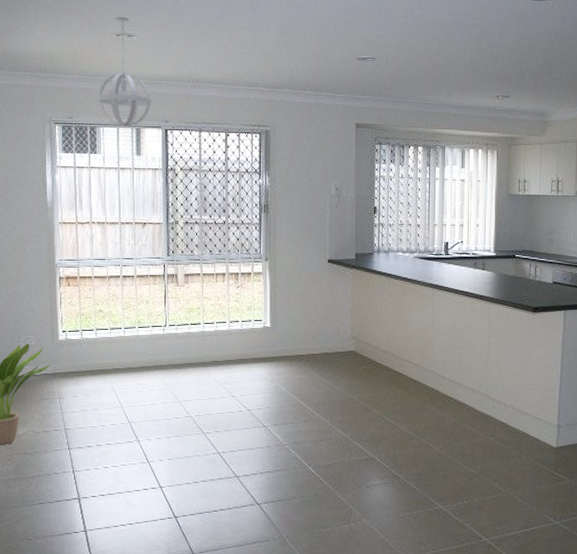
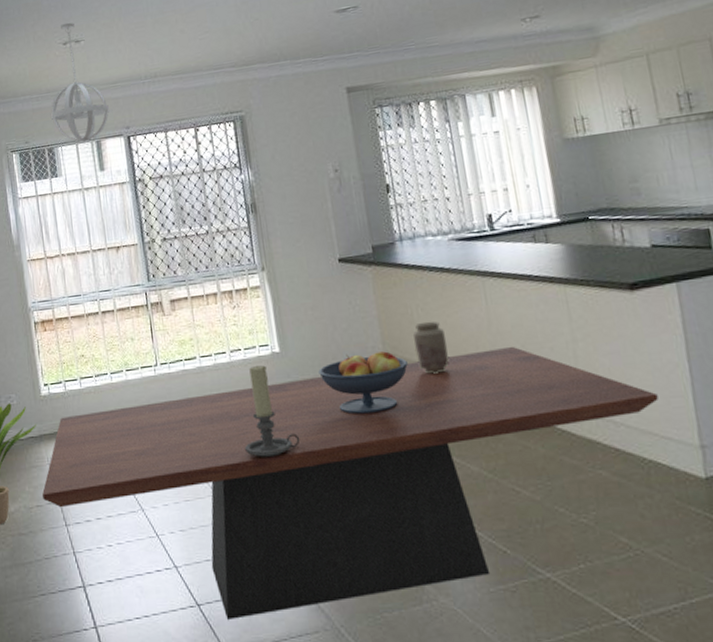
dining table: none [50,342,537,529] -> present [42,346,658,620]
candle holder: none [230,336,276,408] -> present [244,365,301,458]
fruit bowl: none [299,334,368,381] -> present [319,351,408,415]
vase: none [375,317,399,357] -> present [412,321,449,374]

